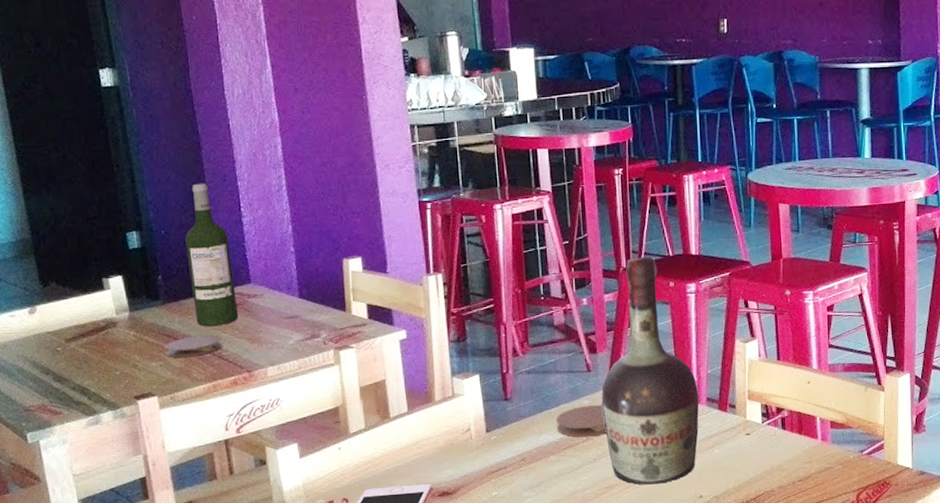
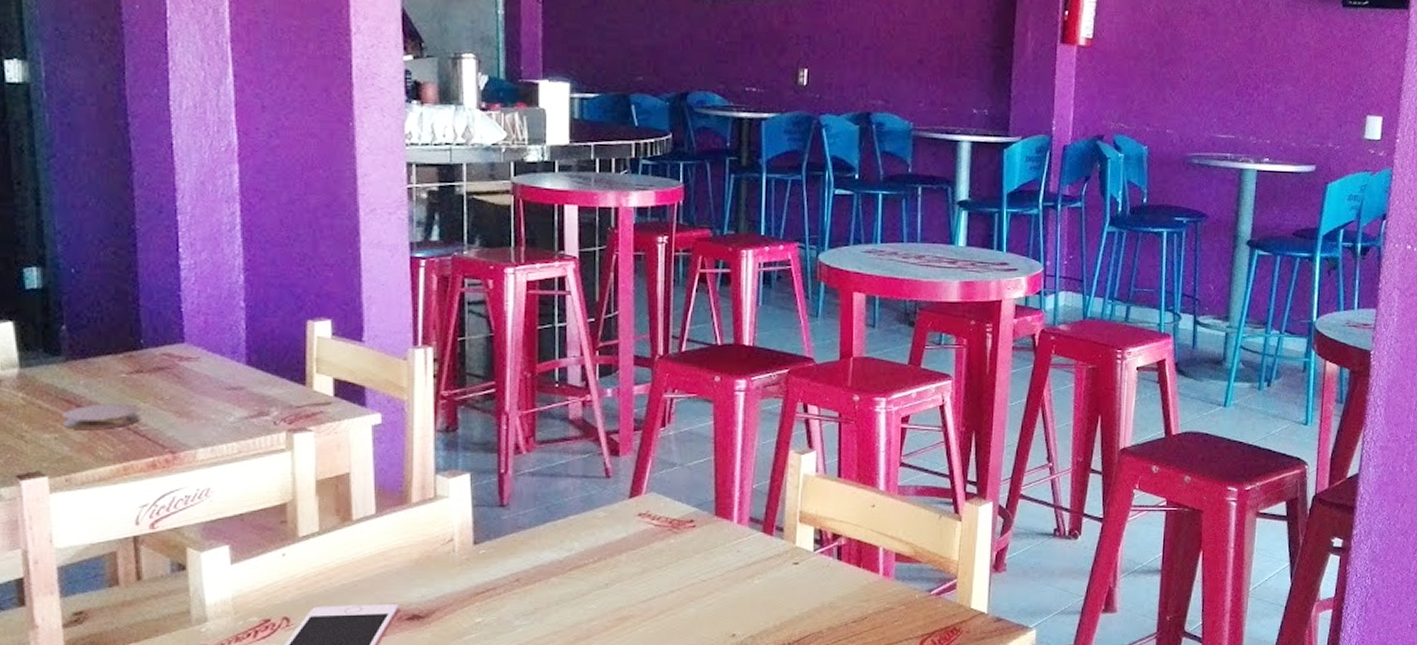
wine bottle: present [185,183,238,327] -> none [102,213,164,394]
coaster: present [555,404,606,437] -> none [561,518,624,557]
cognac bottle: present [601,256,700,485] -> none [620,343,741,618]

